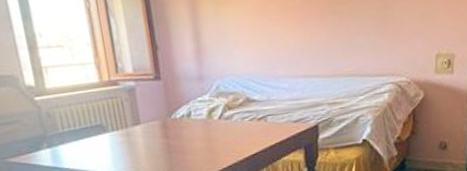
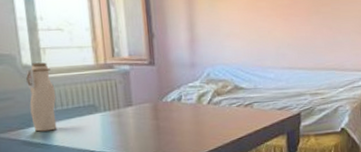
water bottle: none [30,82,66,155] -> present [26,62,57,132]

